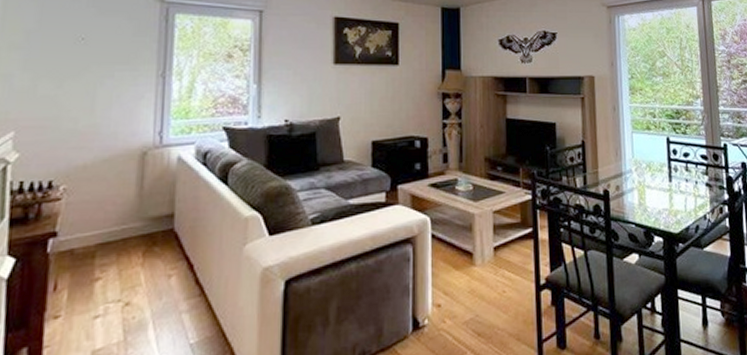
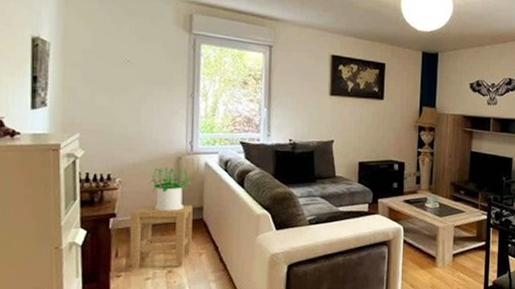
stool: none [73,212,161,307] -> present [129,205,193,270]
potted plant: none [102,165,160,223] -> present [148,166,191,211]

